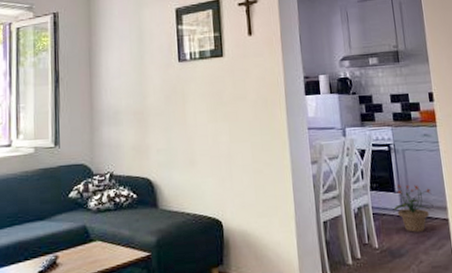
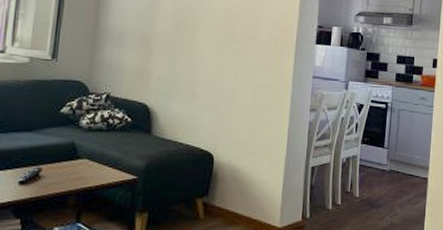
potted plant: present [394,184,433,232] -> none [380,140,418,187]

